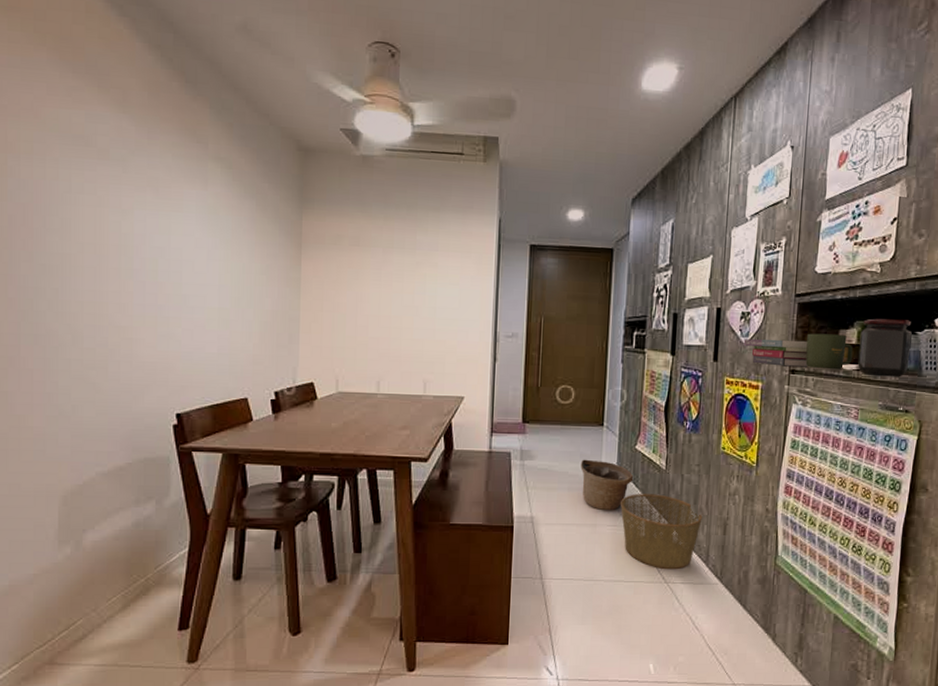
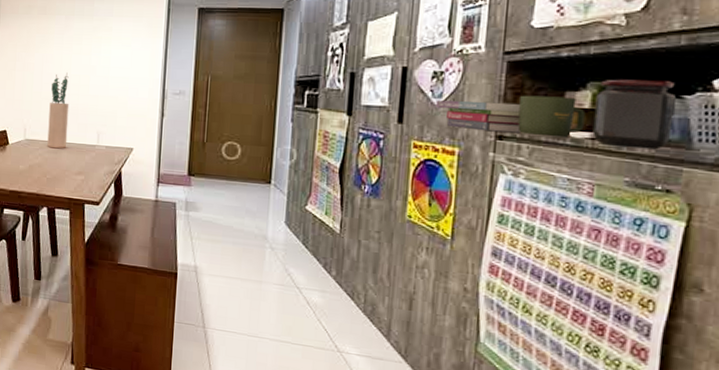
vase: none [365,314,390,402] -> present [47,73,69,149]
basket: present [580,459,634,511] -> none [246,215,303,270]
basket: present [621,494,703,569] -> none [288,255,383,340]

